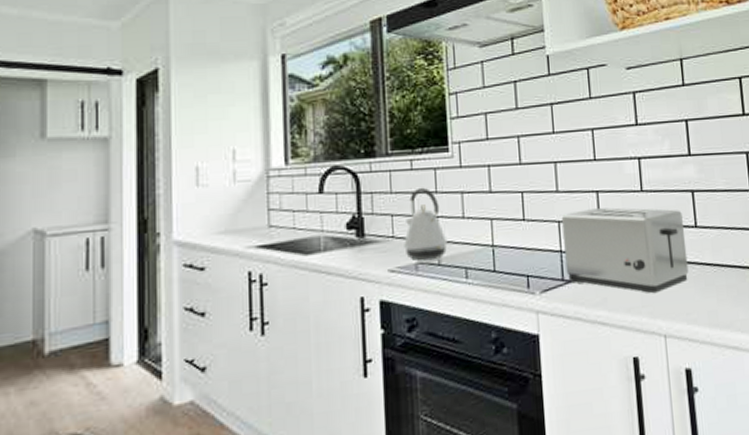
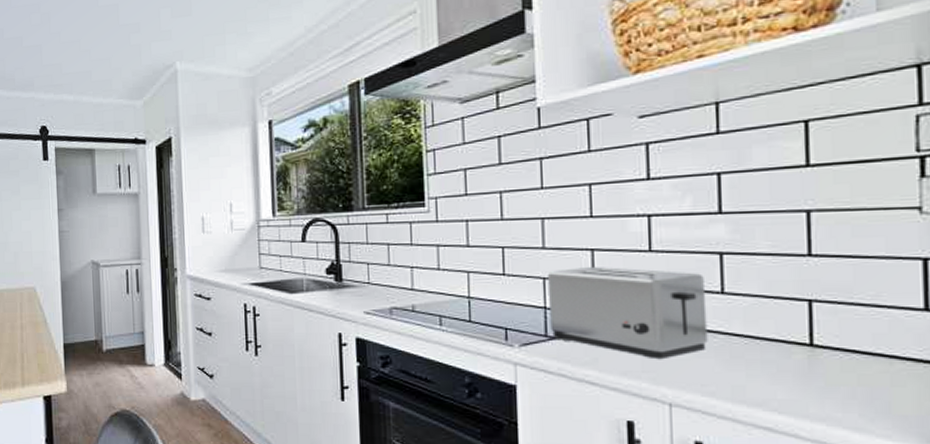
kettle: present [404,187,448,260] -> none [379,239,422,305]

